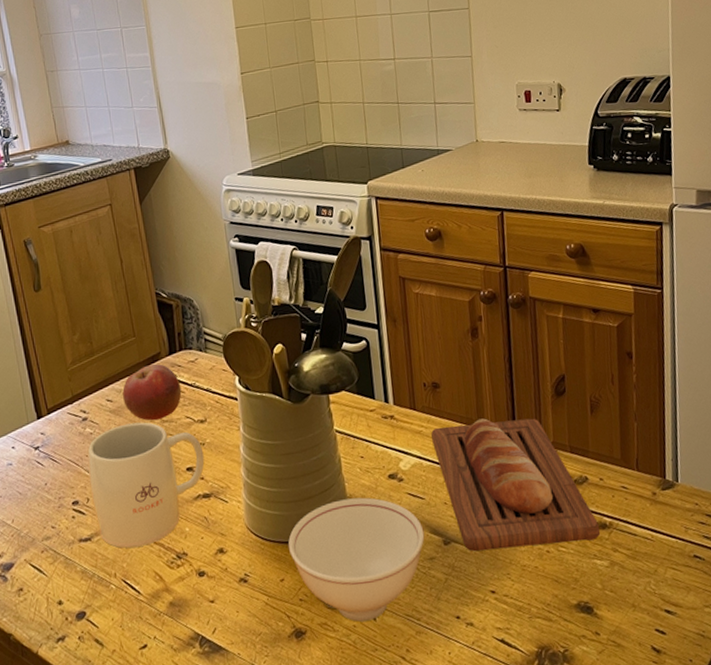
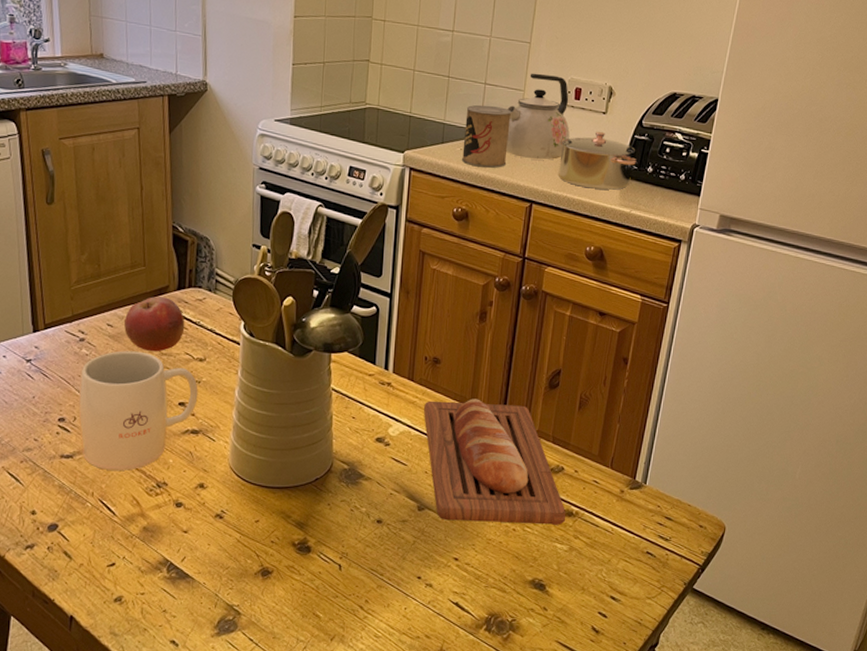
bowl: present [288,497,425,622] -> none [267,454,401,569]
tin can: none [420,122,469,185] -> present [462,104,512,168]
kettle: none [461,83,529,169] -> present [506,73,571,160]
cooking pot: none [518,128,602,187] -> present [558,131,639,190]

